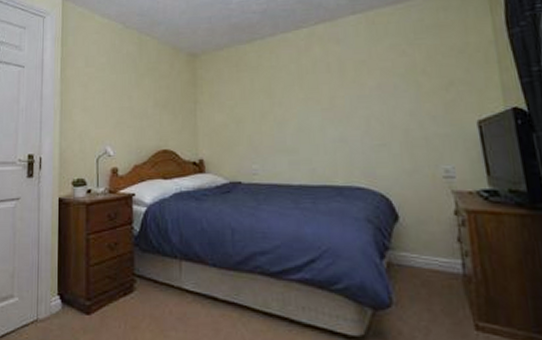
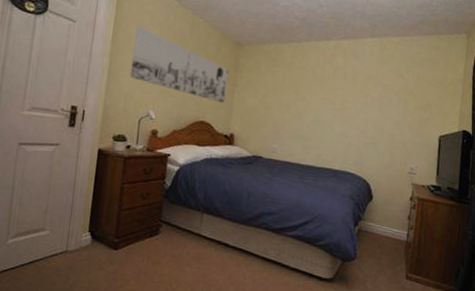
wall art: none [82,58,187,126] -> present [129,26,229,104]

